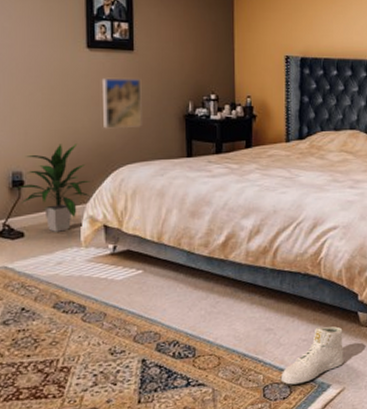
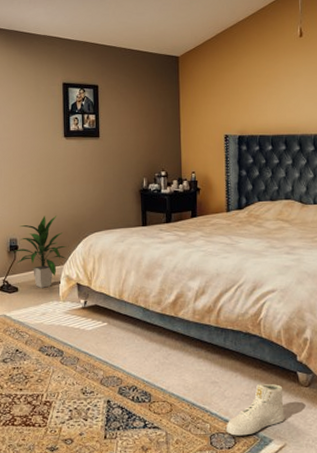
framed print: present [101,77,142,129] -> none [75,160,106,203]

